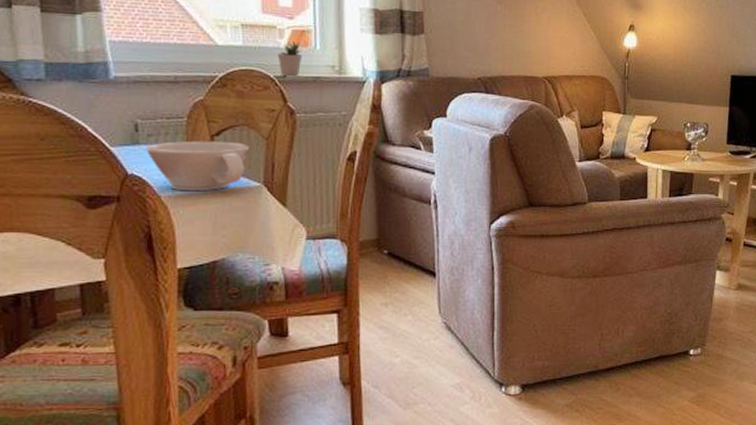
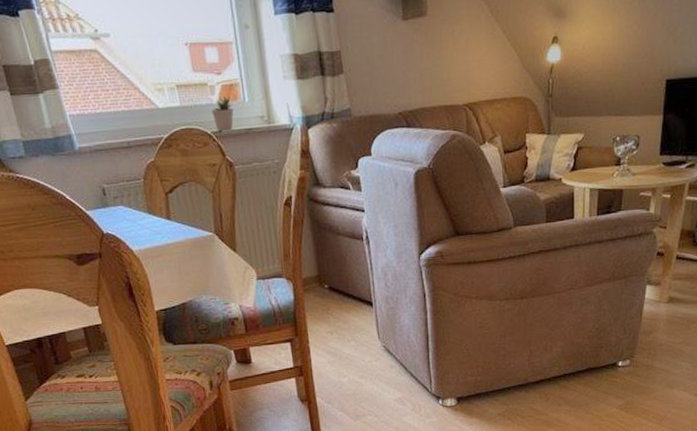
cup: present [145,141,250,191] -> none [114,197,200,245]

